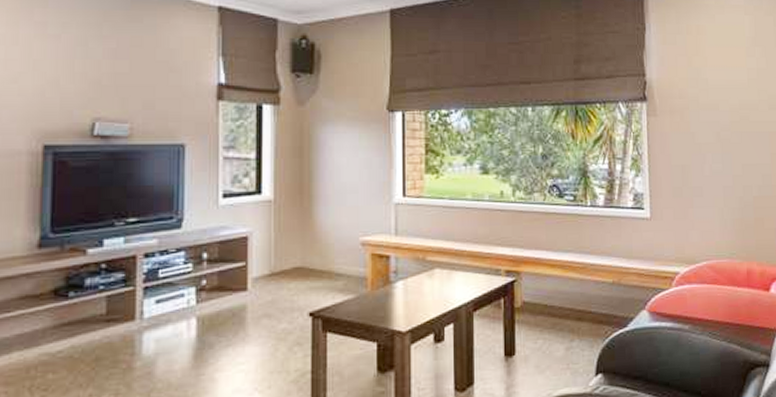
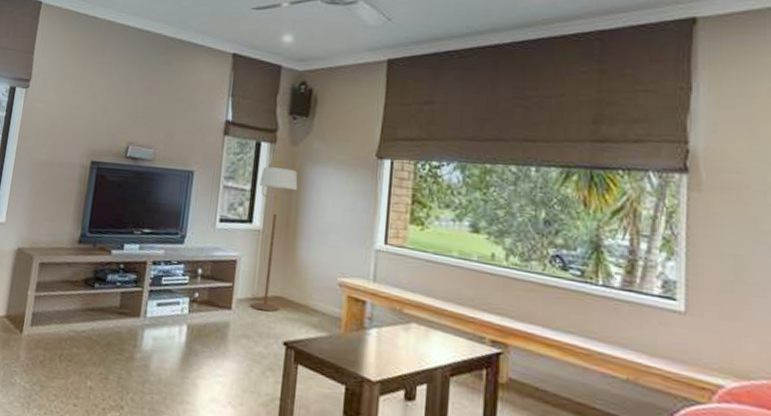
floor lamp: none [266,124,308,286] -> present [250,161,298,312]

